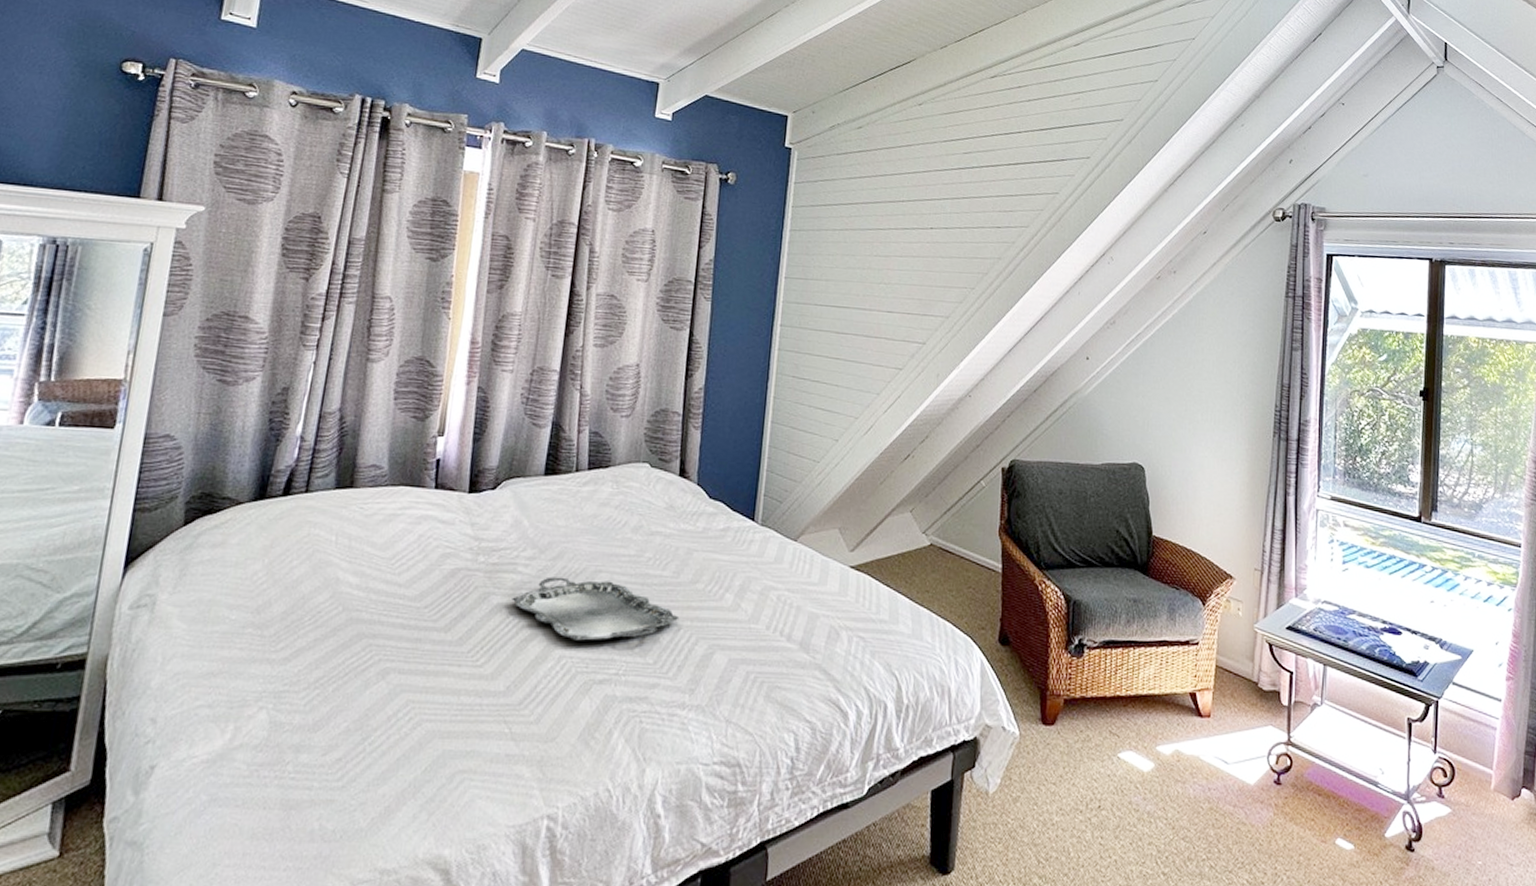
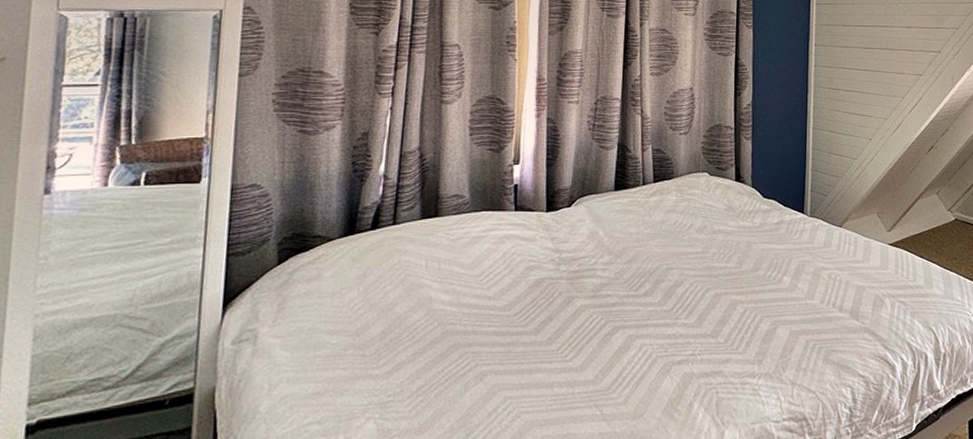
serving tray: present [512,577,678,641] -> none [593,276,743,330]

